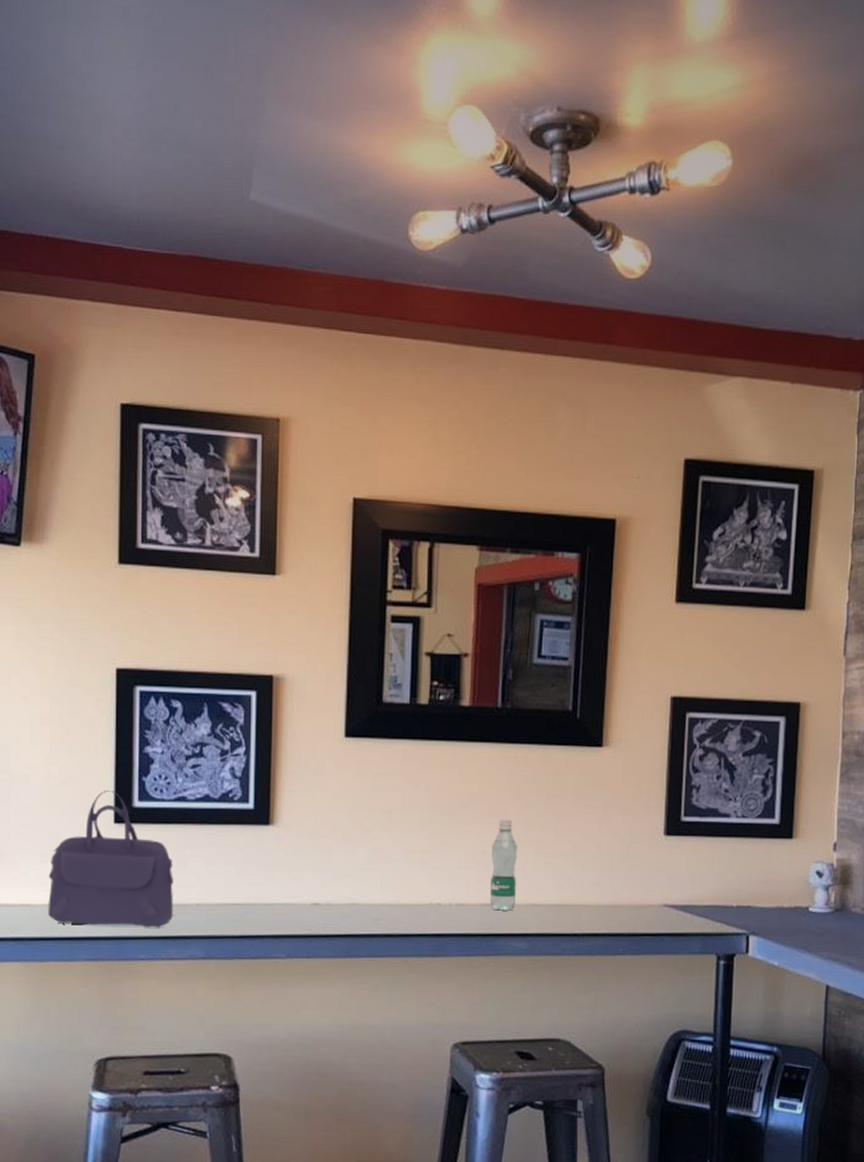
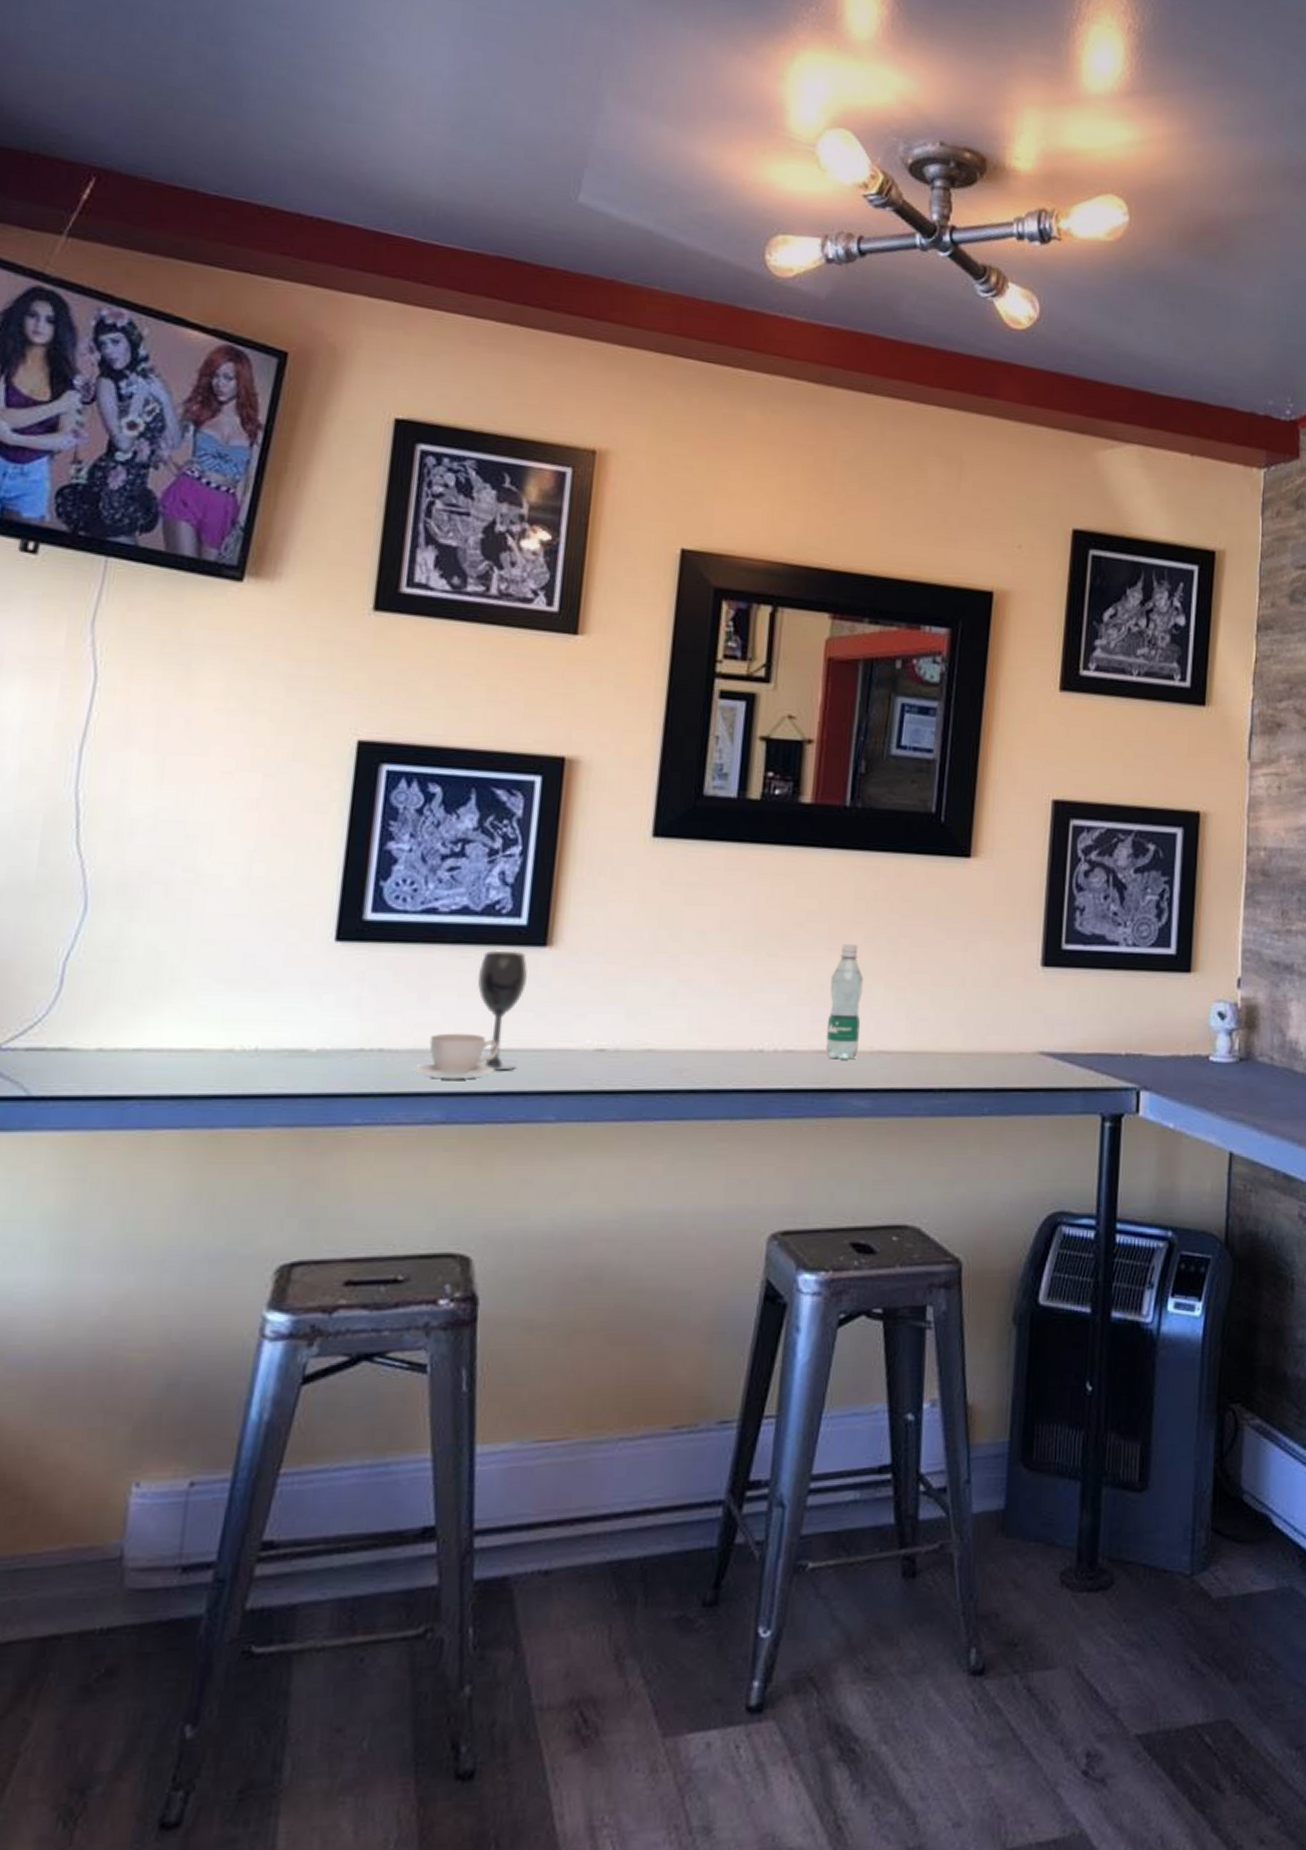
handbag: present [48,789,173,928] -> none [229,896,412,1082]
teacup: none [179,891,240,927] -> present [413,1033,499,1080]
wine glass: none [220,828,256,920] -> present [476,950,528,1071]

